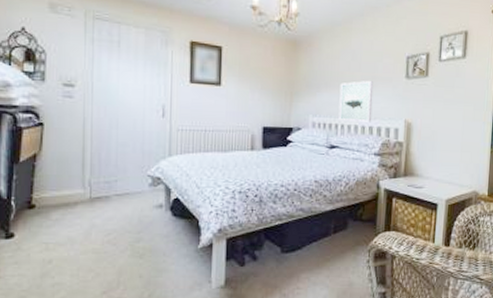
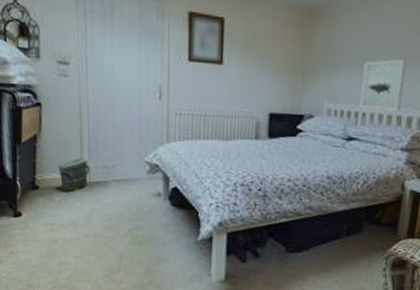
bag: none [57,175,91,208] -> present [58,158,90,191]

